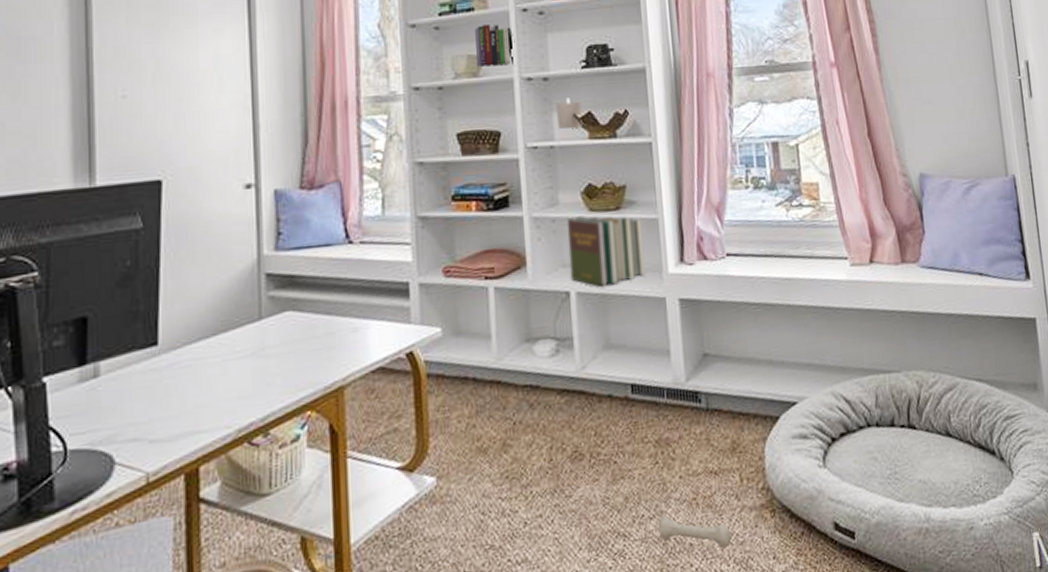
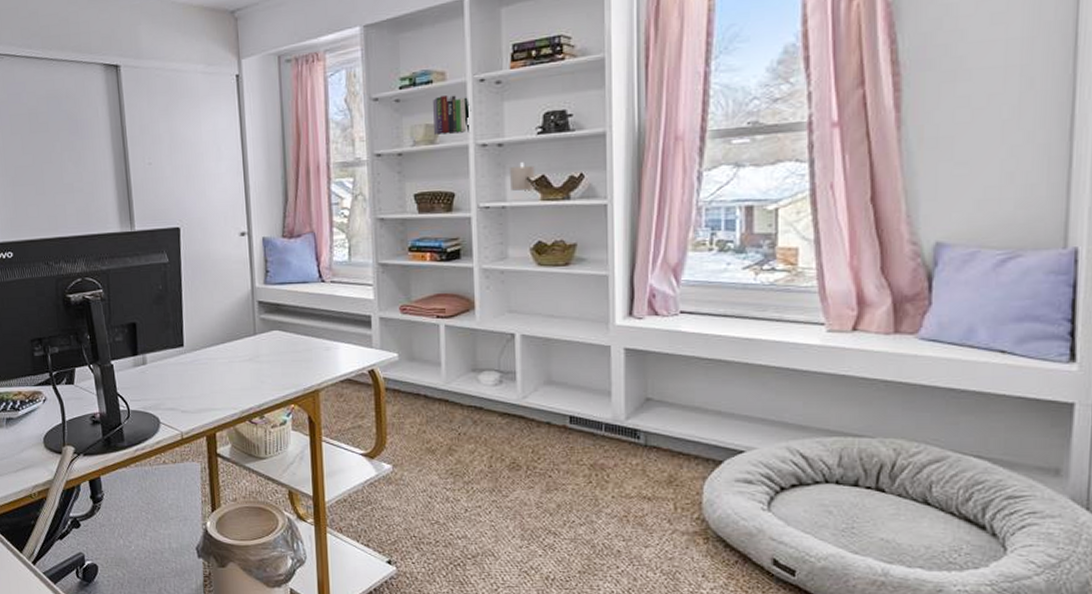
books: present [567,216,646,287] -> none [515,269,592,331]
dog toy: present [658,515,732,549] -> none [587,524,660,560]

